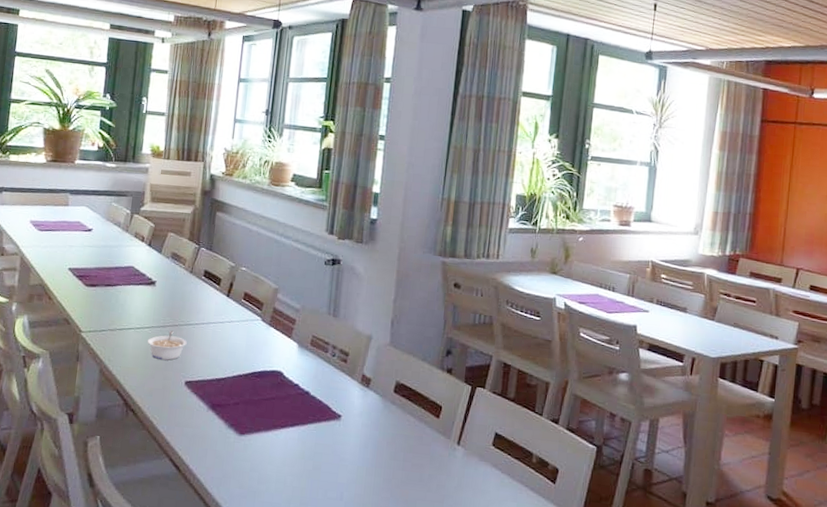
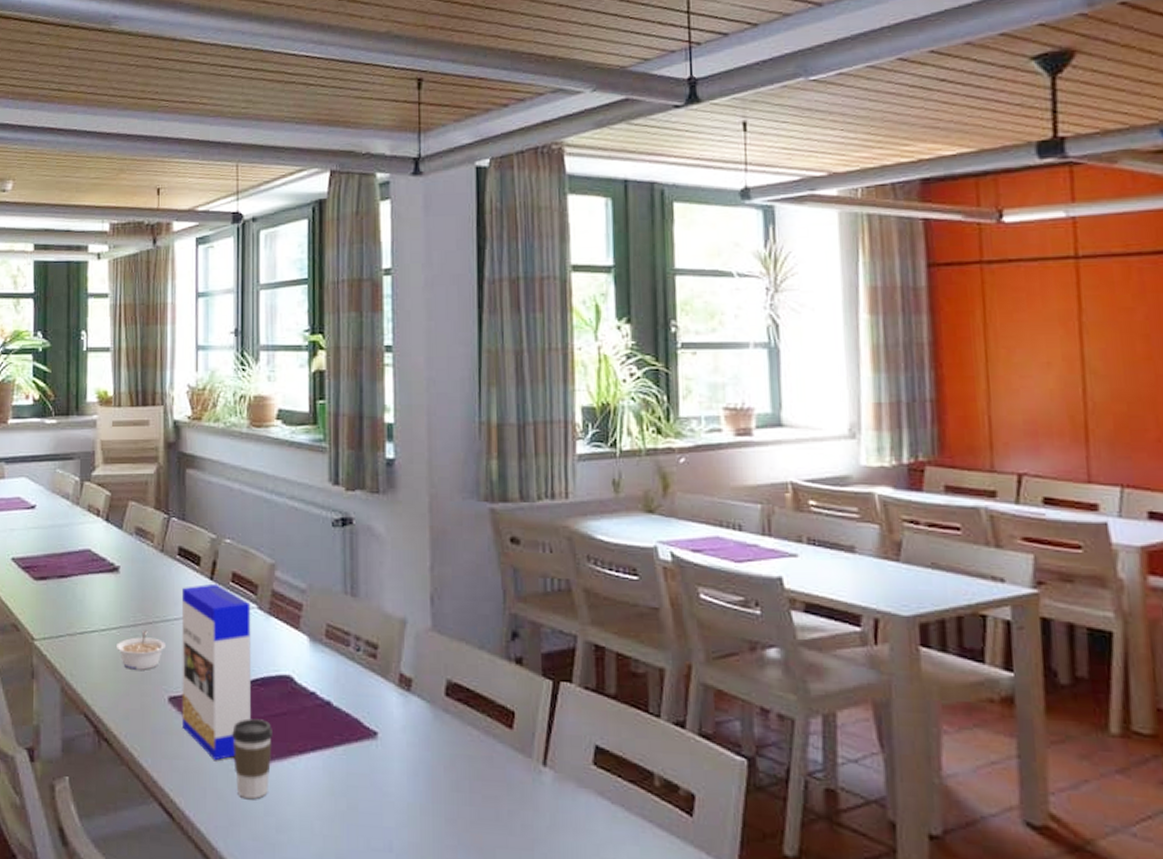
cereal box: none [194,299,256,430] -> present [181,583,251,760]
coffee cup: none [231,400,263,459] -> present [232,718,272,799]

